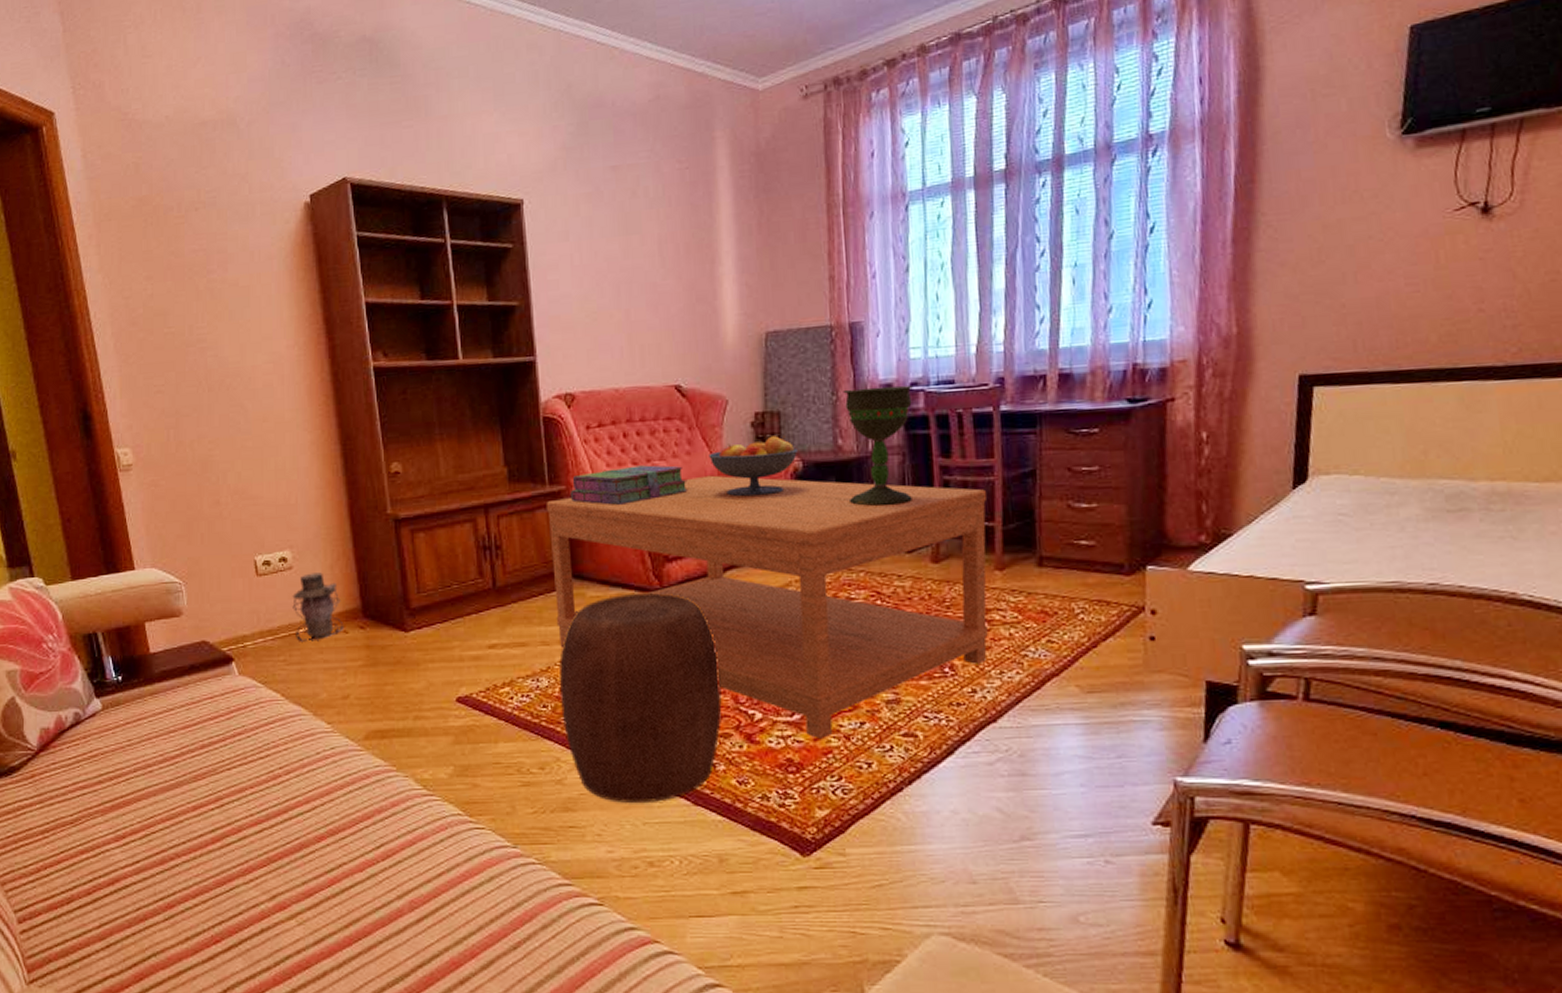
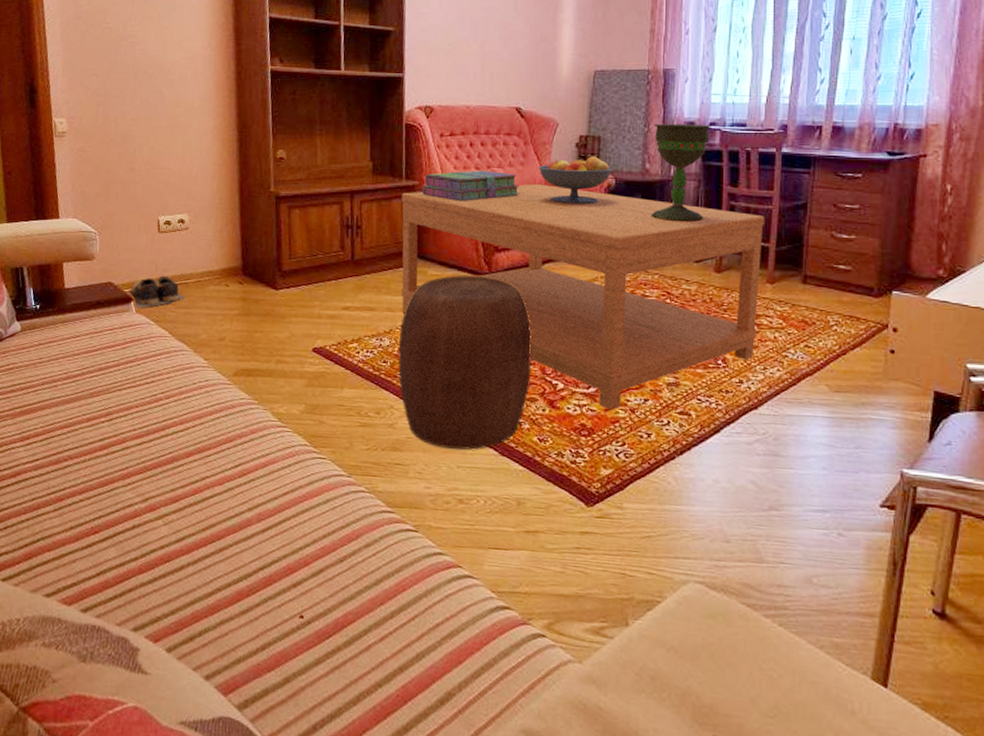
shoes: none [227,627,297,669] -> present [128,275,186,308]
lantern: present [292,572,344,642] -> none [185,234,226,291]

